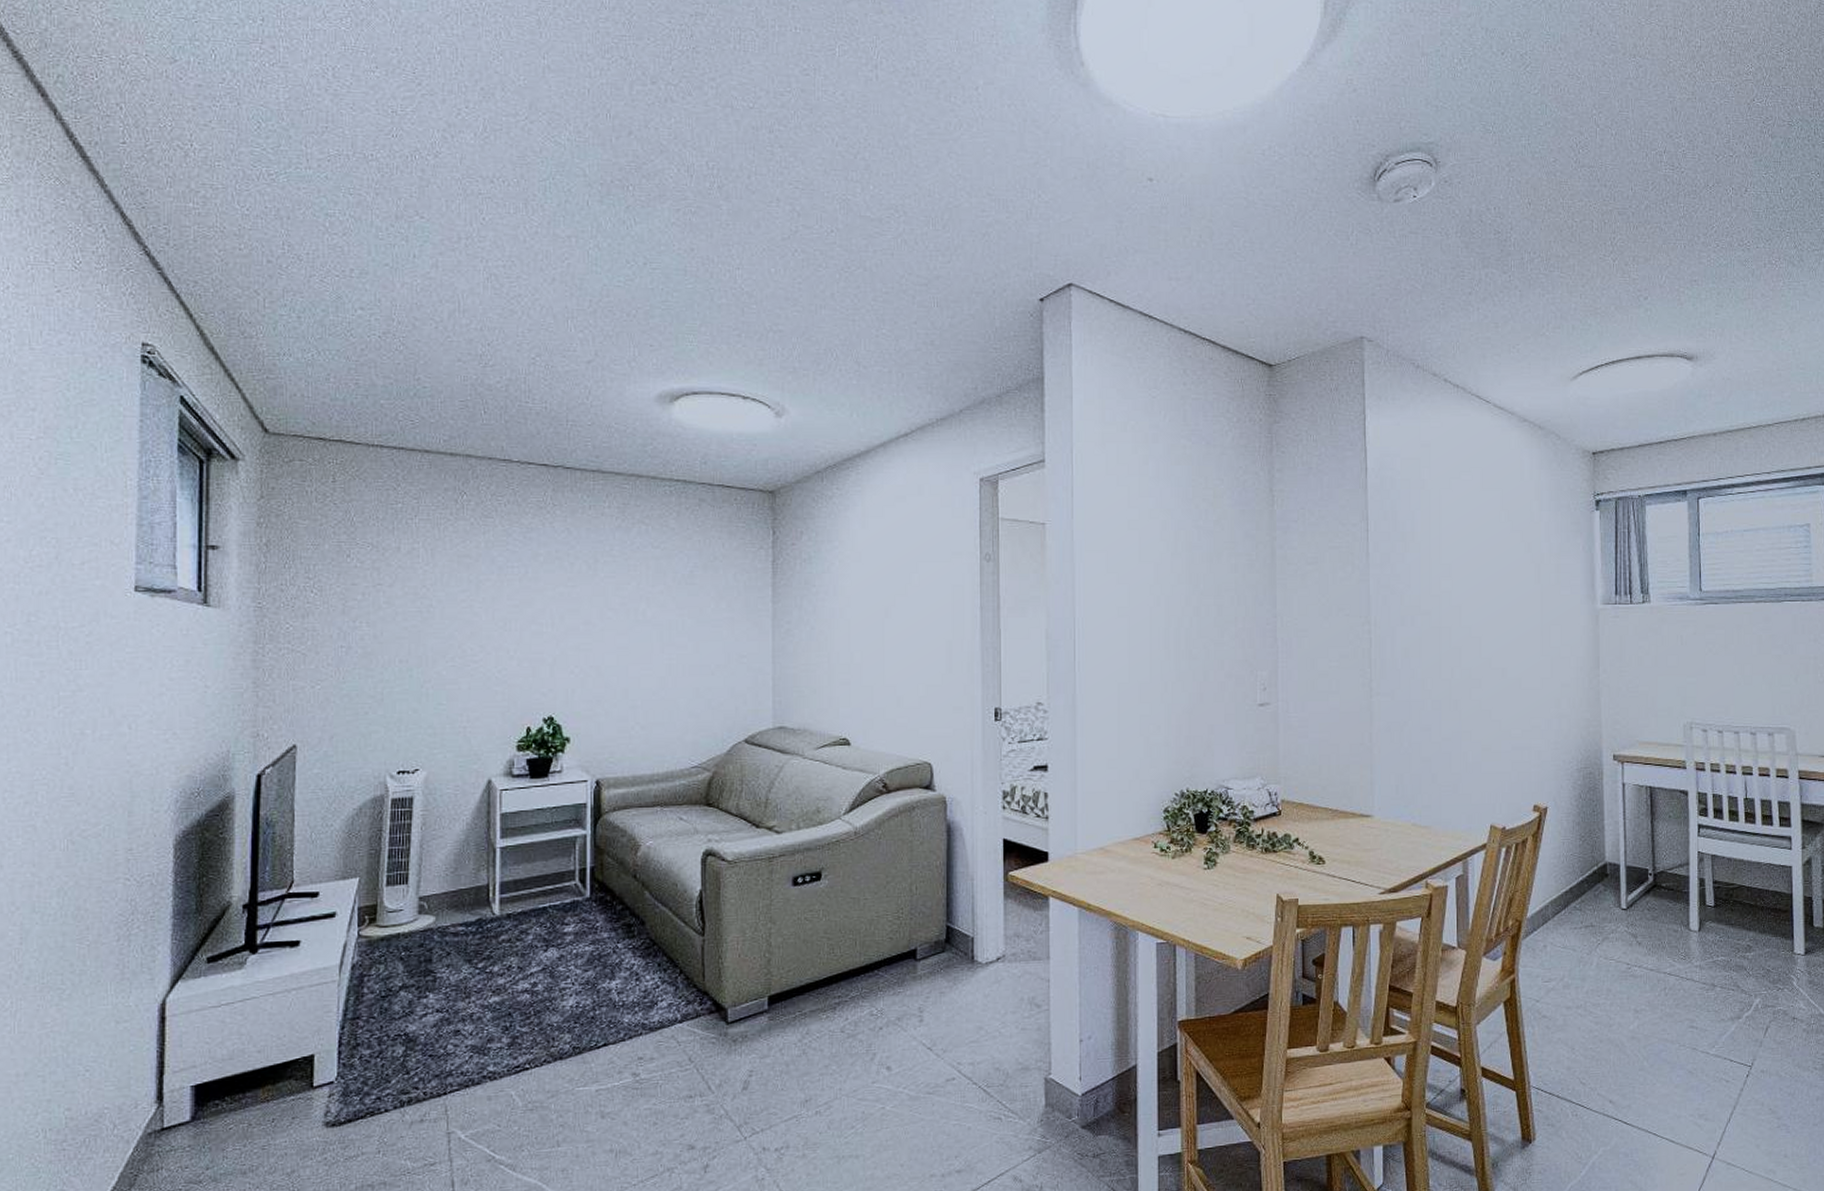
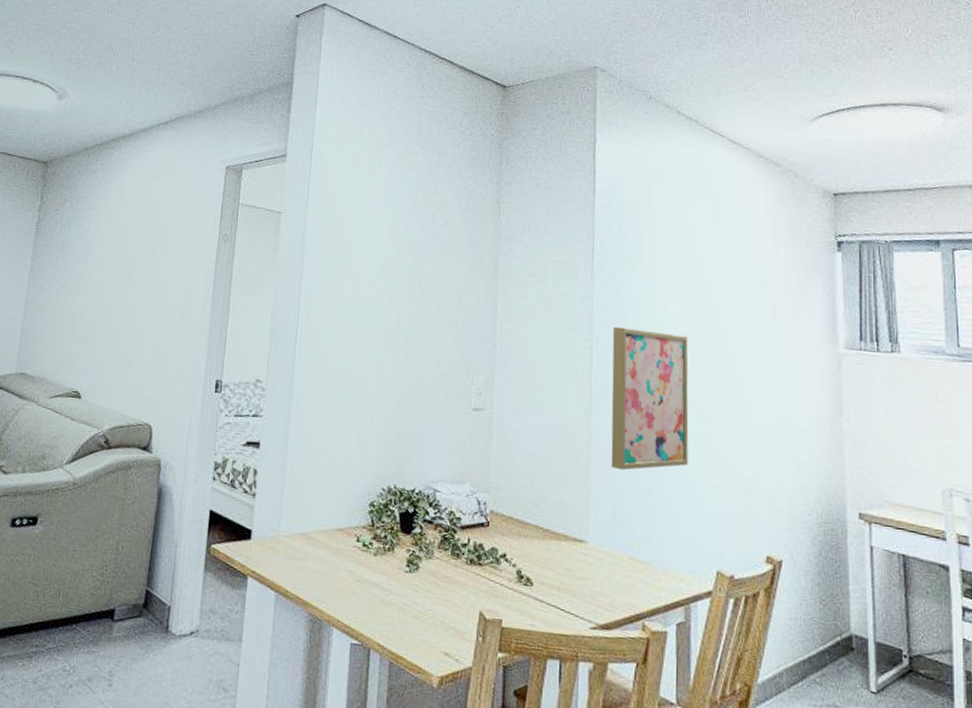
wall art: none [1389,607,1463,745] -> present [611,326,689,471]

